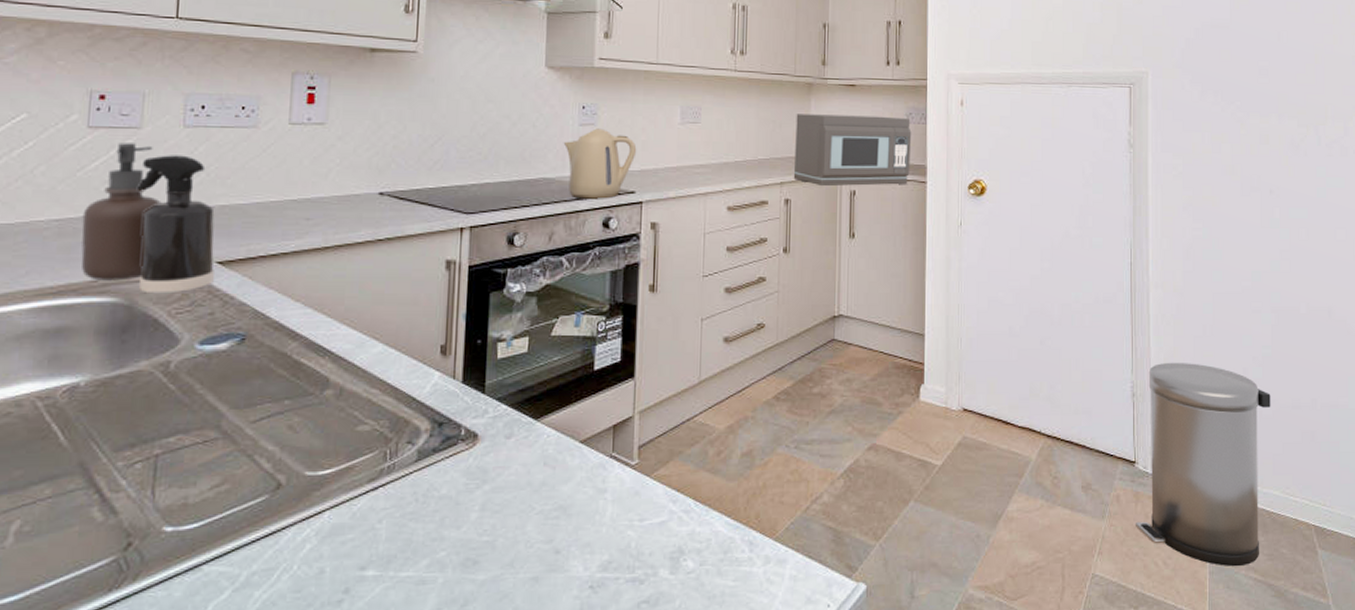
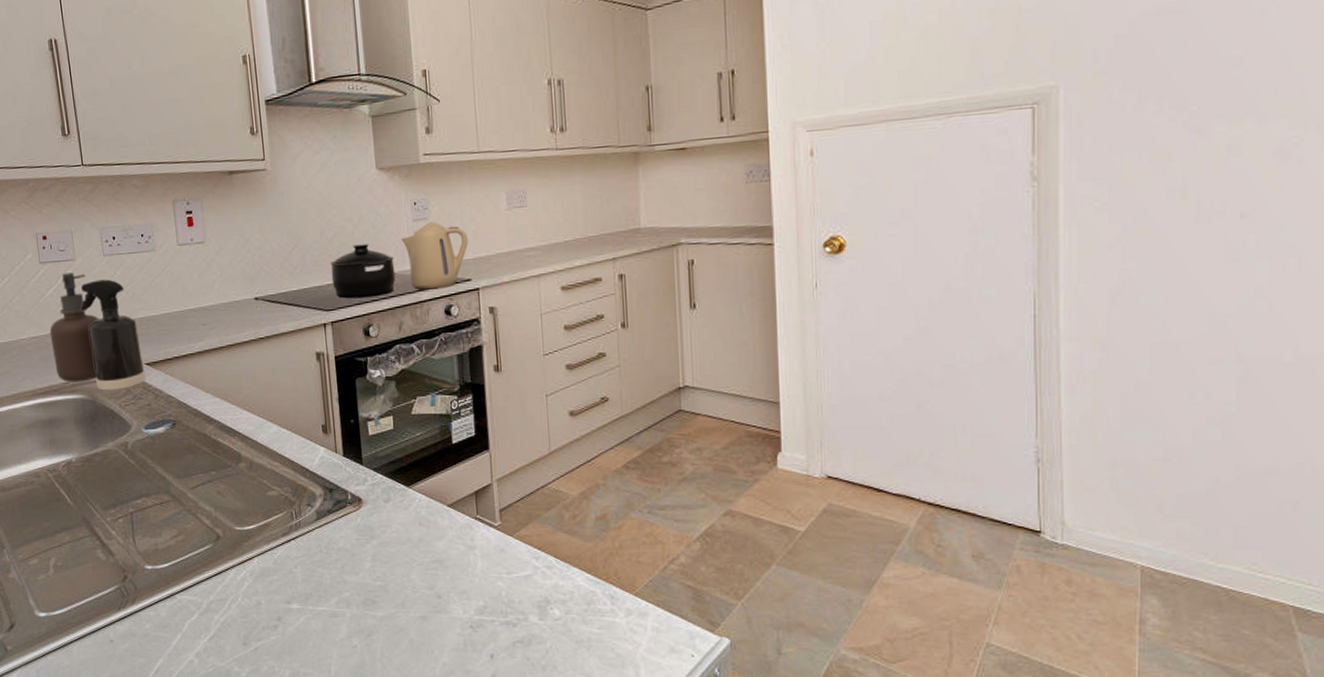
saucepan: none [477,144,553,202] -> present [330,244,396,299]
microwave: present [793,114,912,187] -> none [624,177,754,259]
pedal bin: present [1136,362,1271,566] -> none [1041,423,1233,645]

